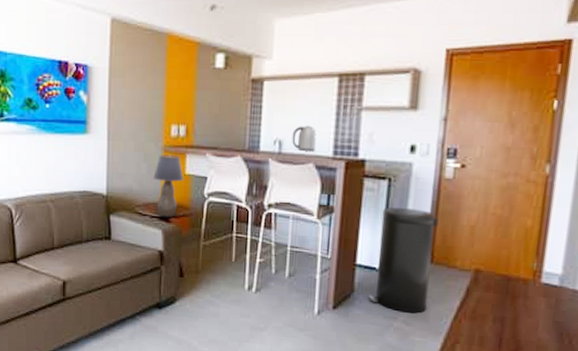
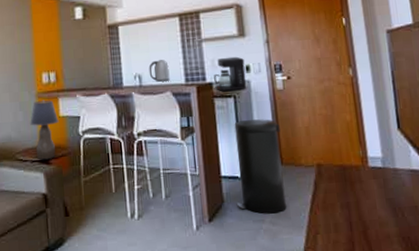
coffee maker: none [368,132,411,173] -> present [214,56,247,92]

